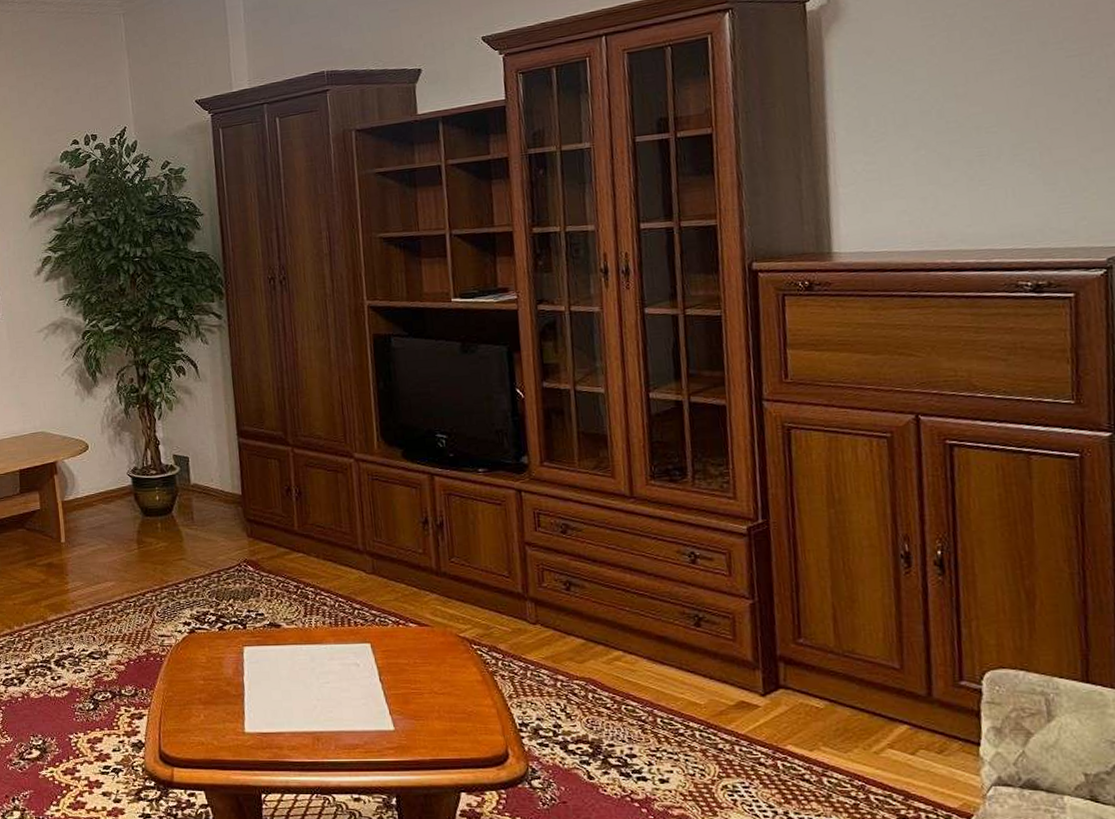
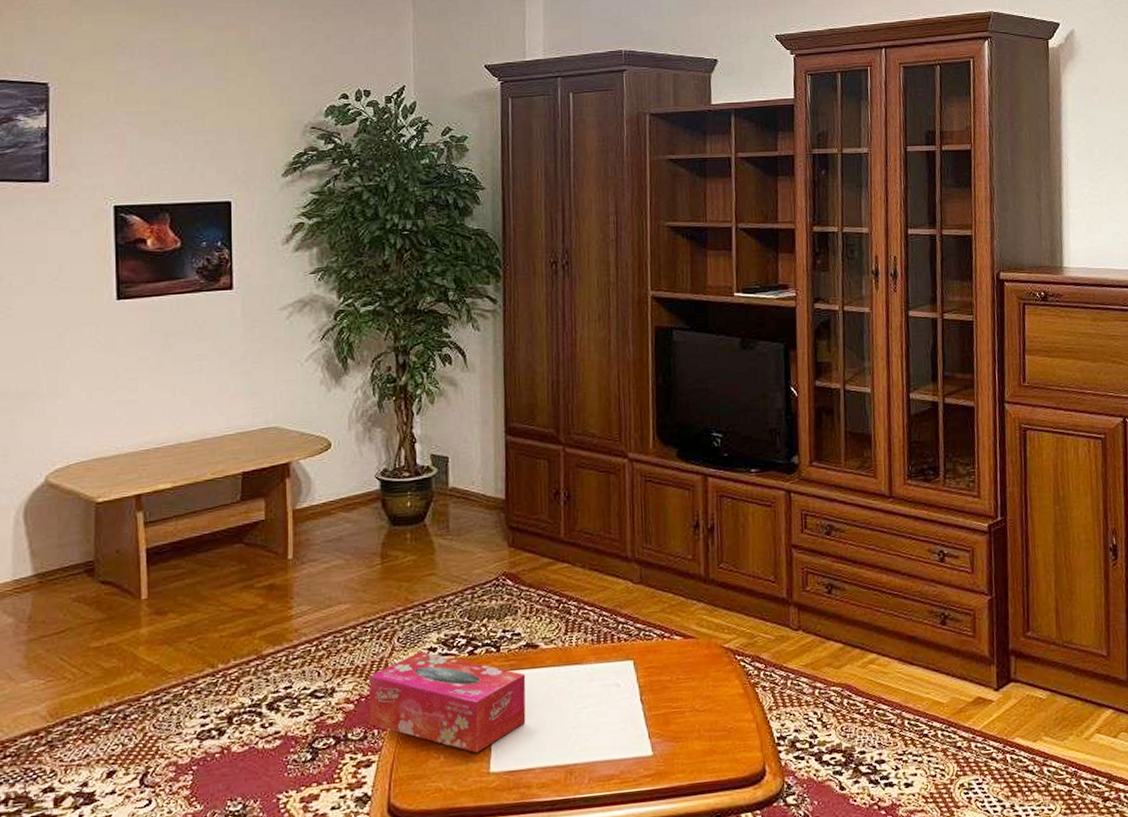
tissue box: none [135,625,274,715] -> present [368,651,526,753]

